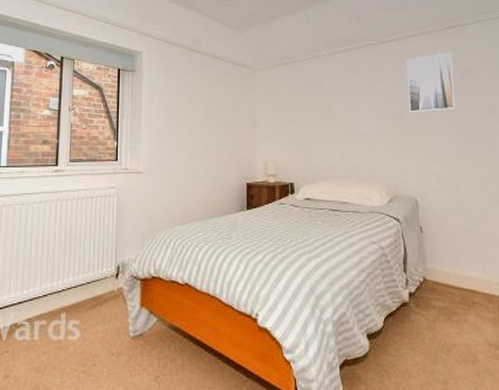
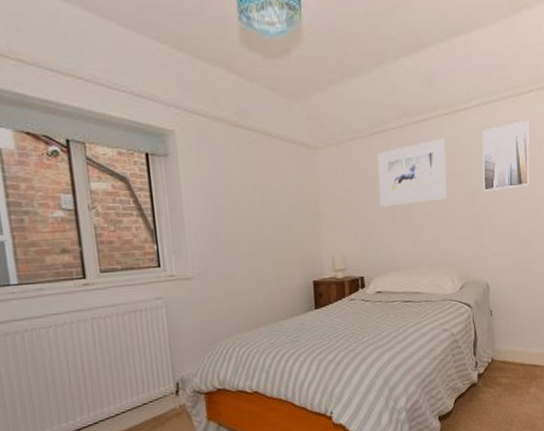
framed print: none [309,65,373,121] -> present [377,138,447,207]

